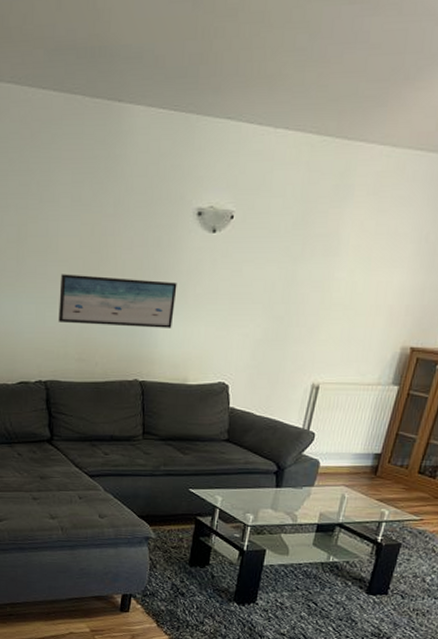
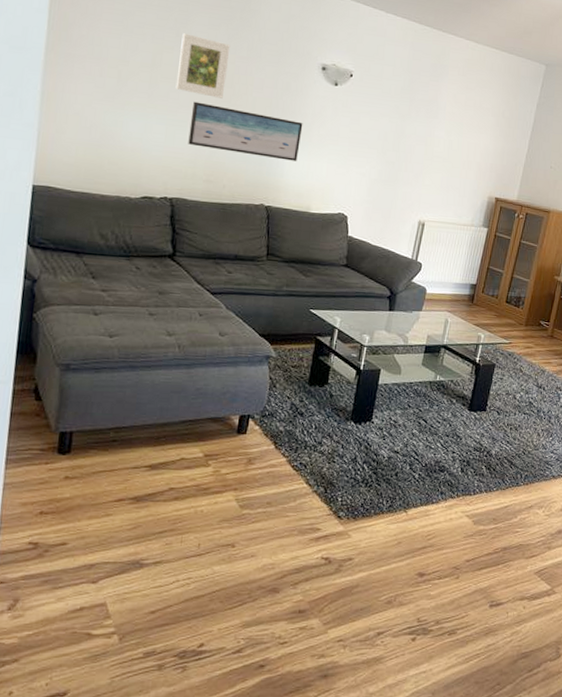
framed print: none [42,197,96,267] -> present [175,33,231,99]

